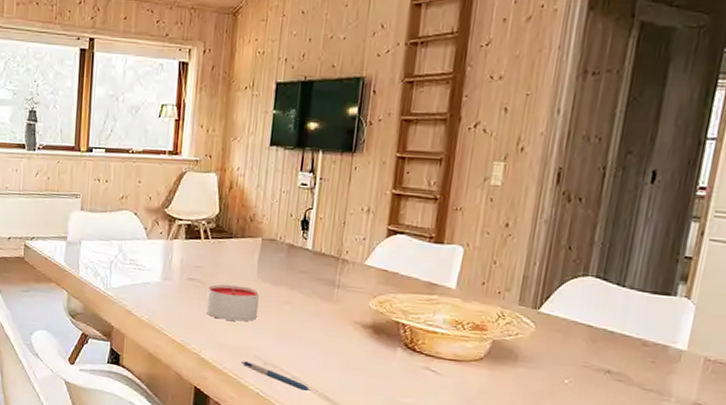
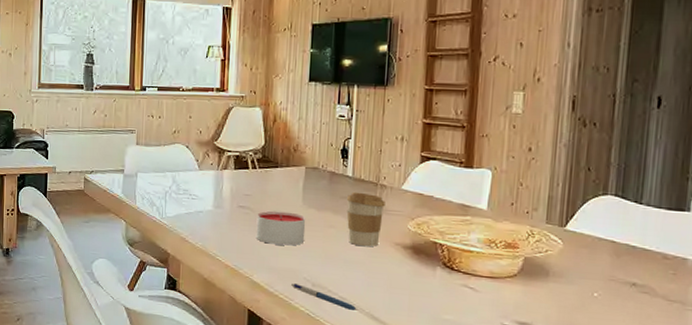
coffee cup: none [304,266,346,325] -> present [346,191,385,247]

